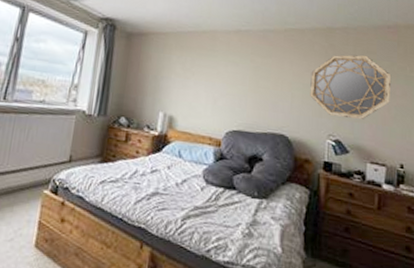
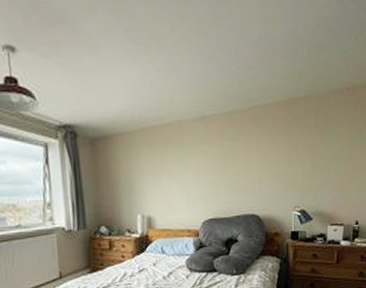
home mirror: present [310,55,392,119] -> none [276,122,349,188]

